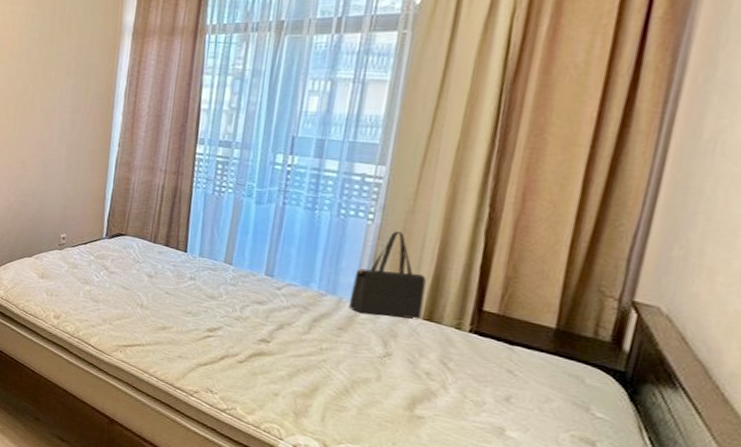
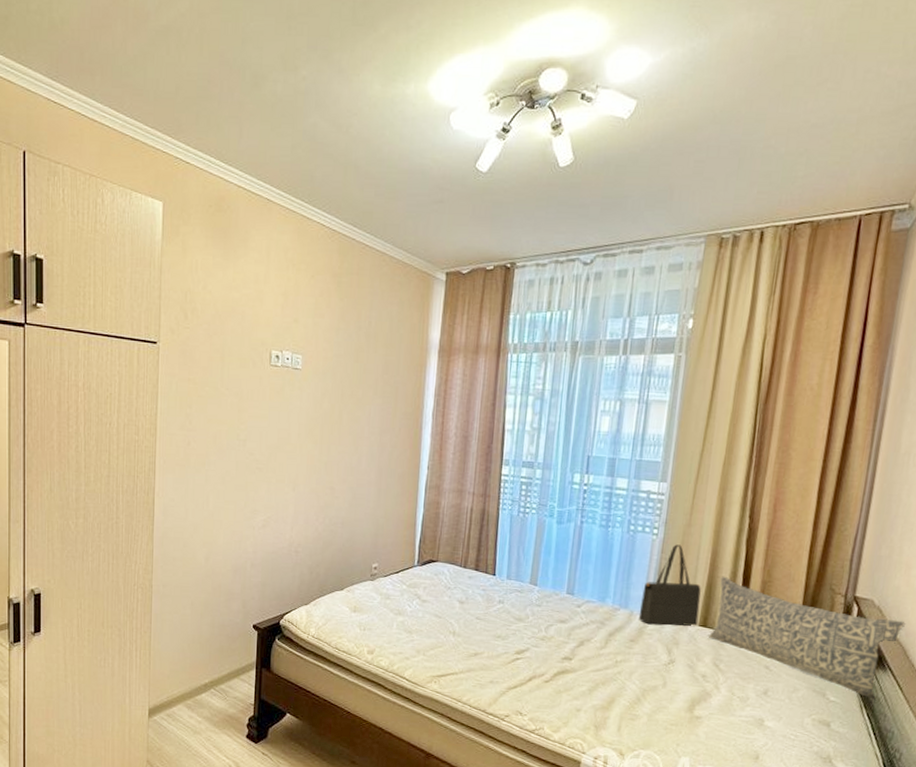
pillow: none [435,268,705,424] -> present [709,576,904,701]

